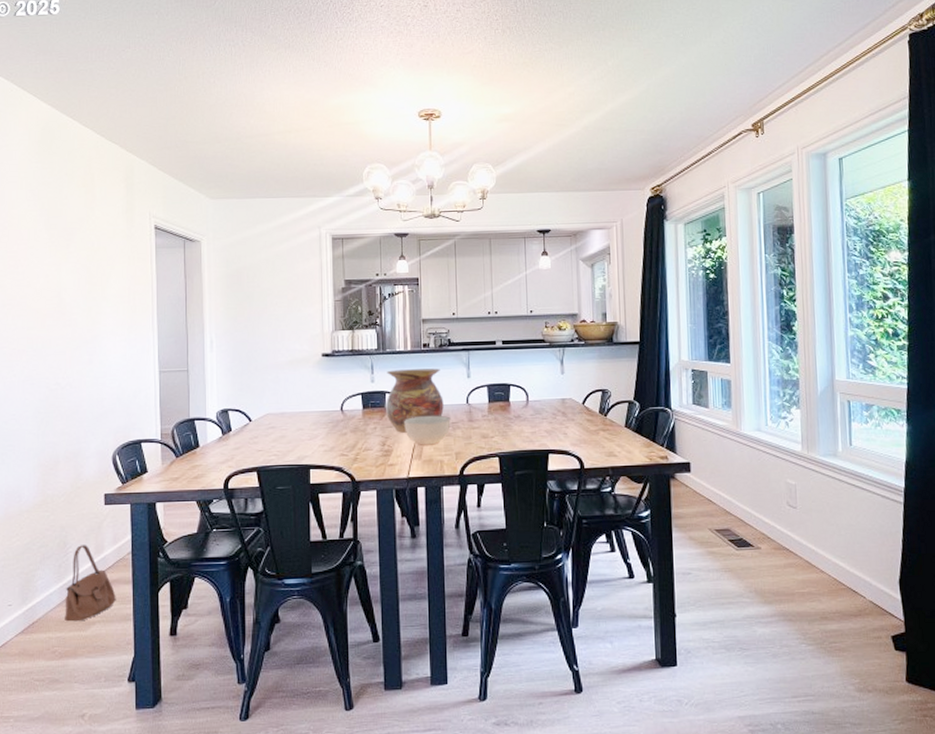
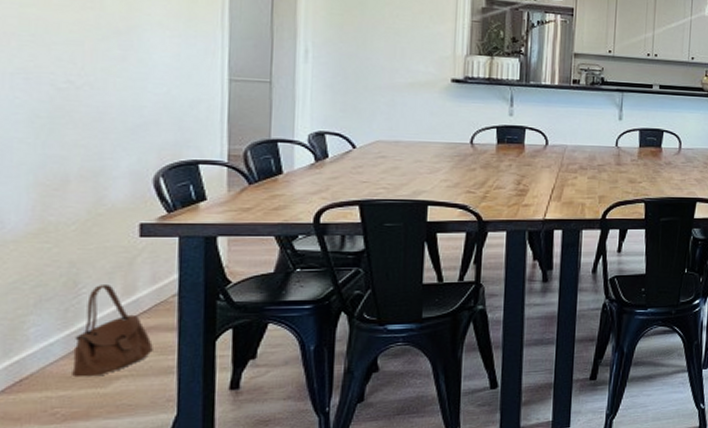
vase: present [385,368,444,434] -> none [523,104,591,174]
bowl: present [403,415,451,447] -> none [543,155,597,188]

